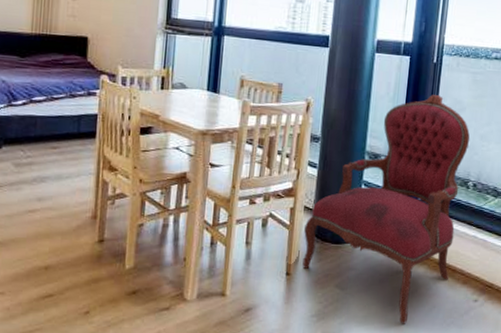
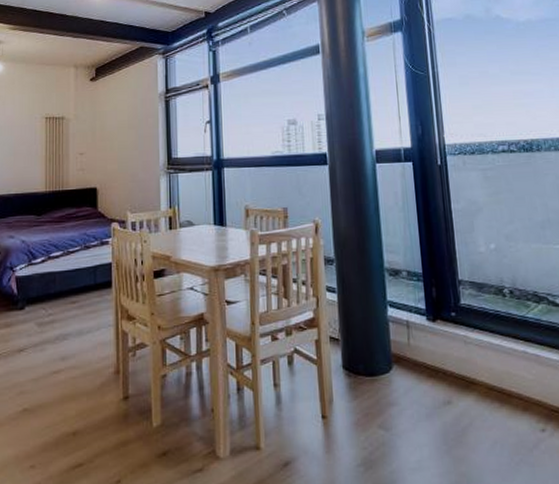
armchair: present [302,94,470,324] -> none [333,197,505,467]

